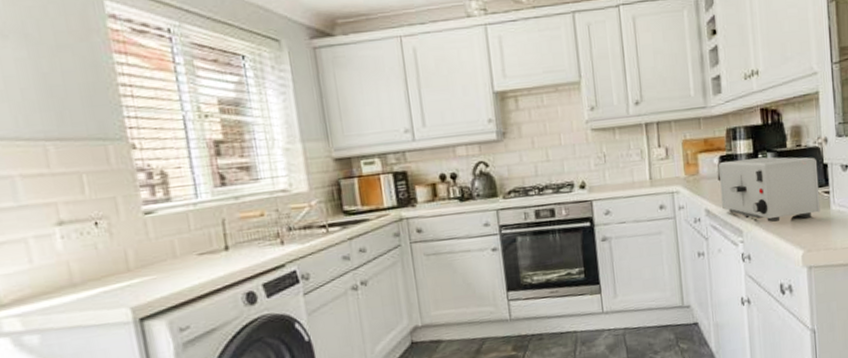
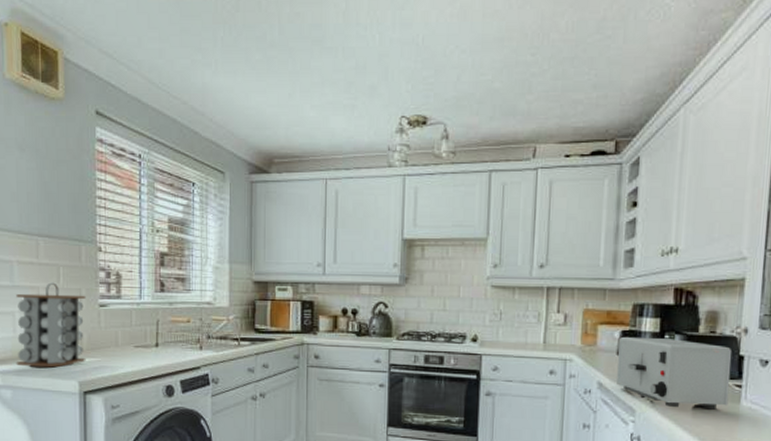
spice rack: none [25,194,137,304] -> present [16,282,86,368]

